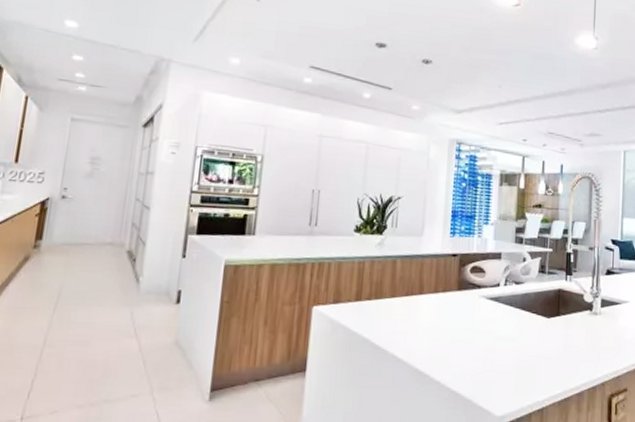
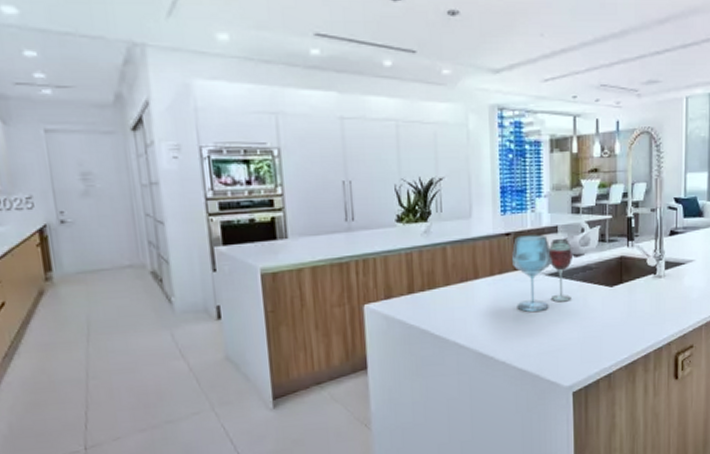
wine glass: none [455,258,494,334] -> present [511,234,553,312]
wineglass: none [491,265,513,328] -> present [549,239,572,302]

